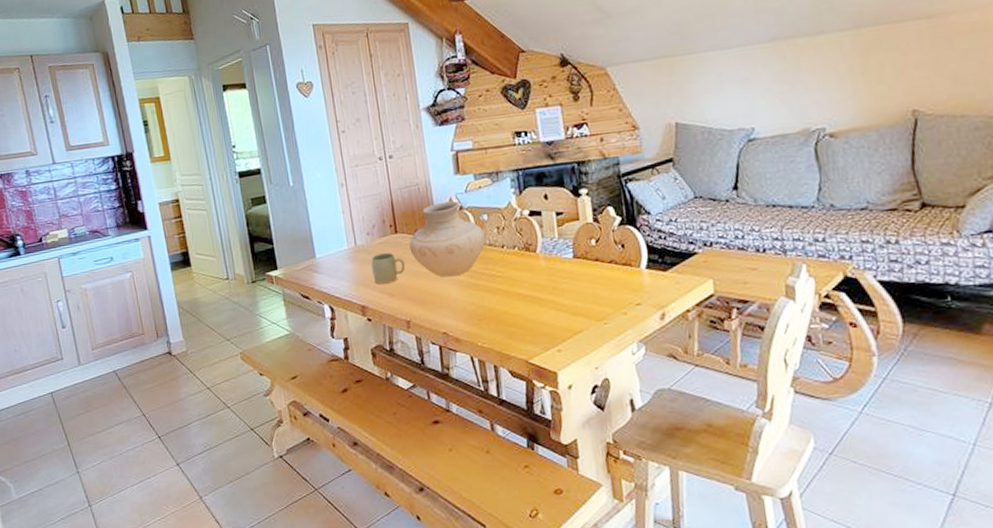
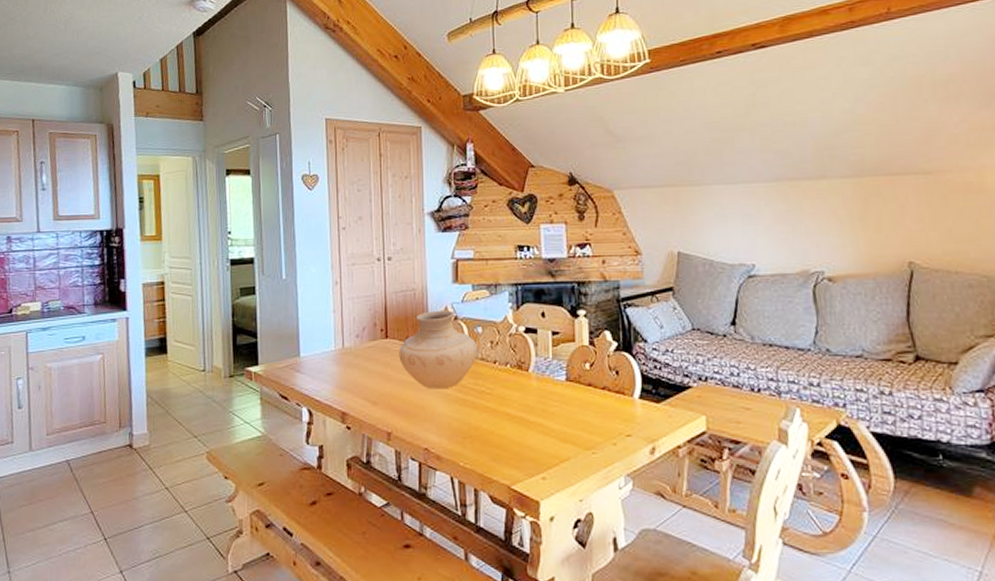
mug: present [371,253,405,284] -> none [357,358,392,391]

